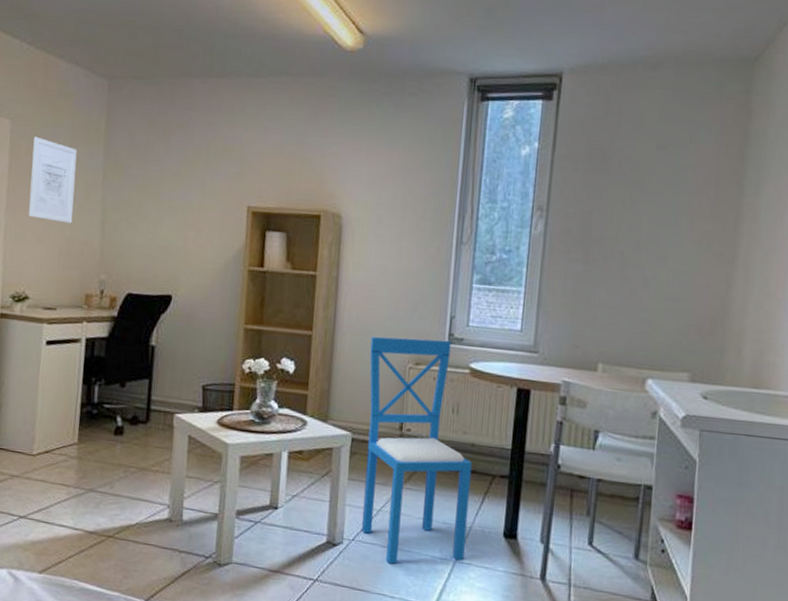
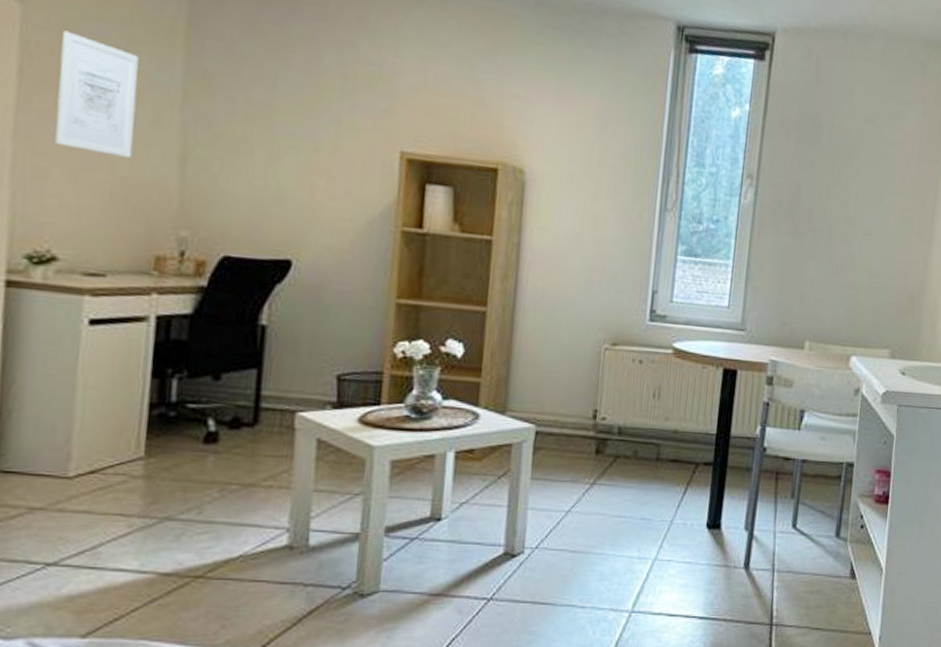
dining chair: present [361,336,473,564] -> none [546,313,675,570]

